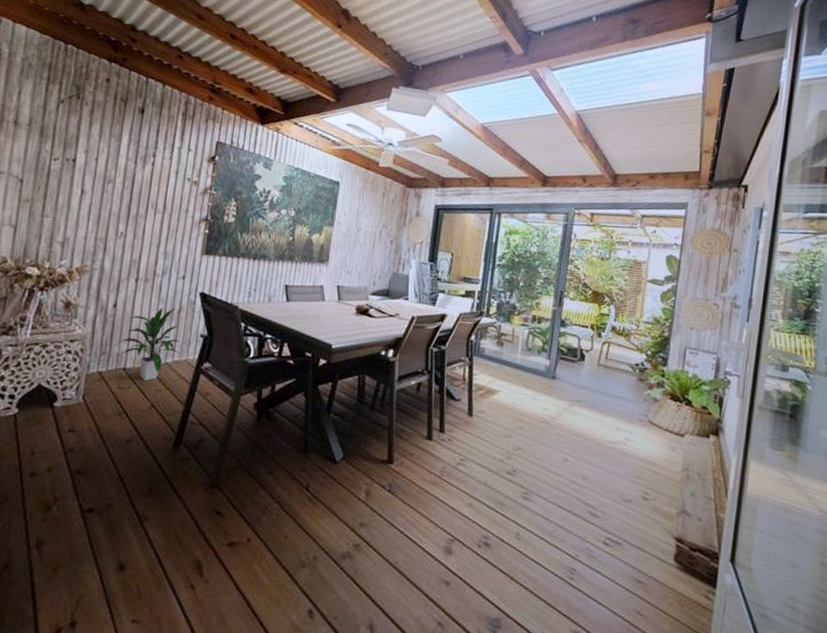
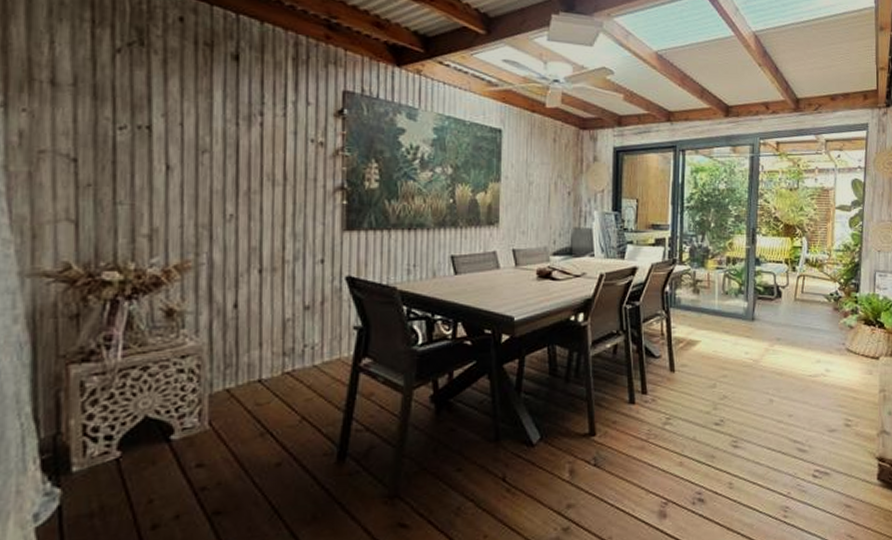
indoor plant: present [119,307,180,381] -> none [248,300,330,390]

